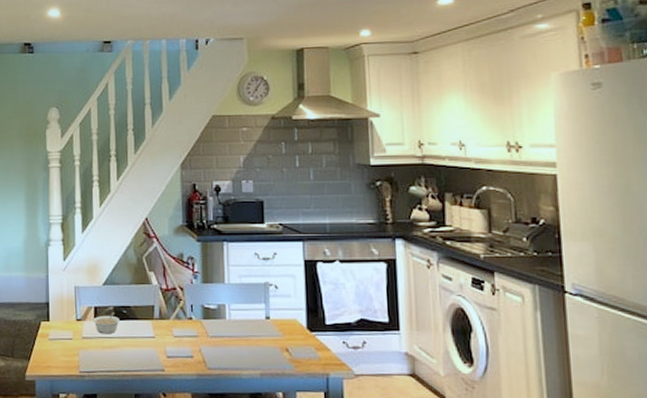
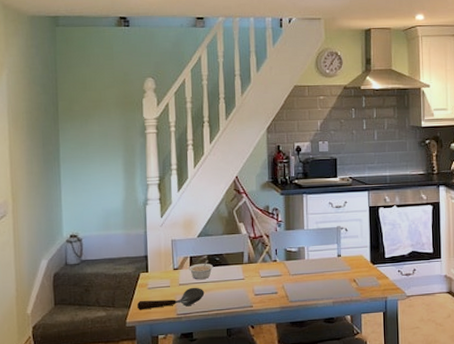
spoon: none [38,342,110,364] -> present [137,287,205,310]

